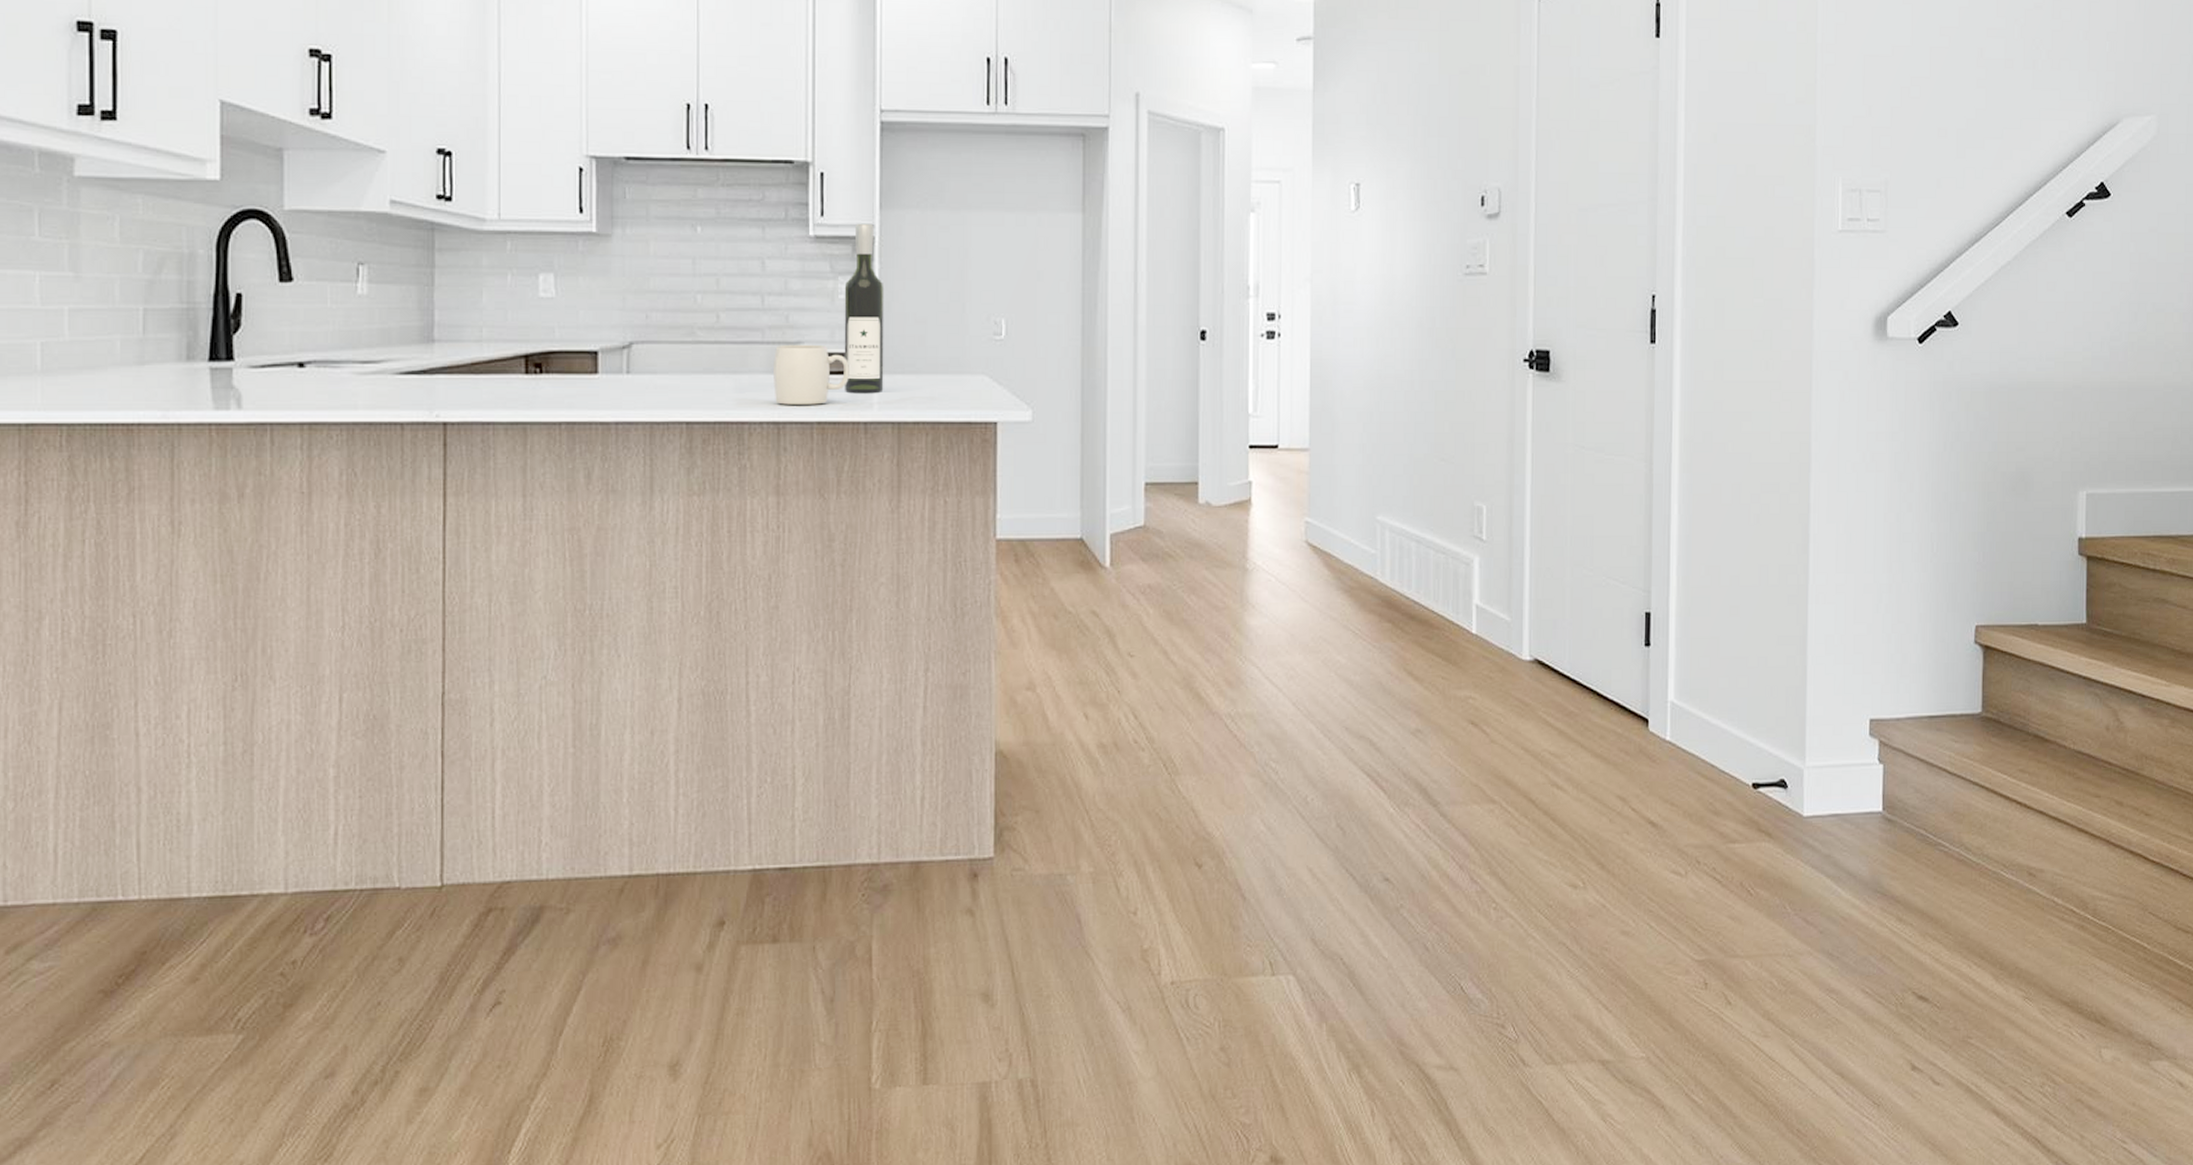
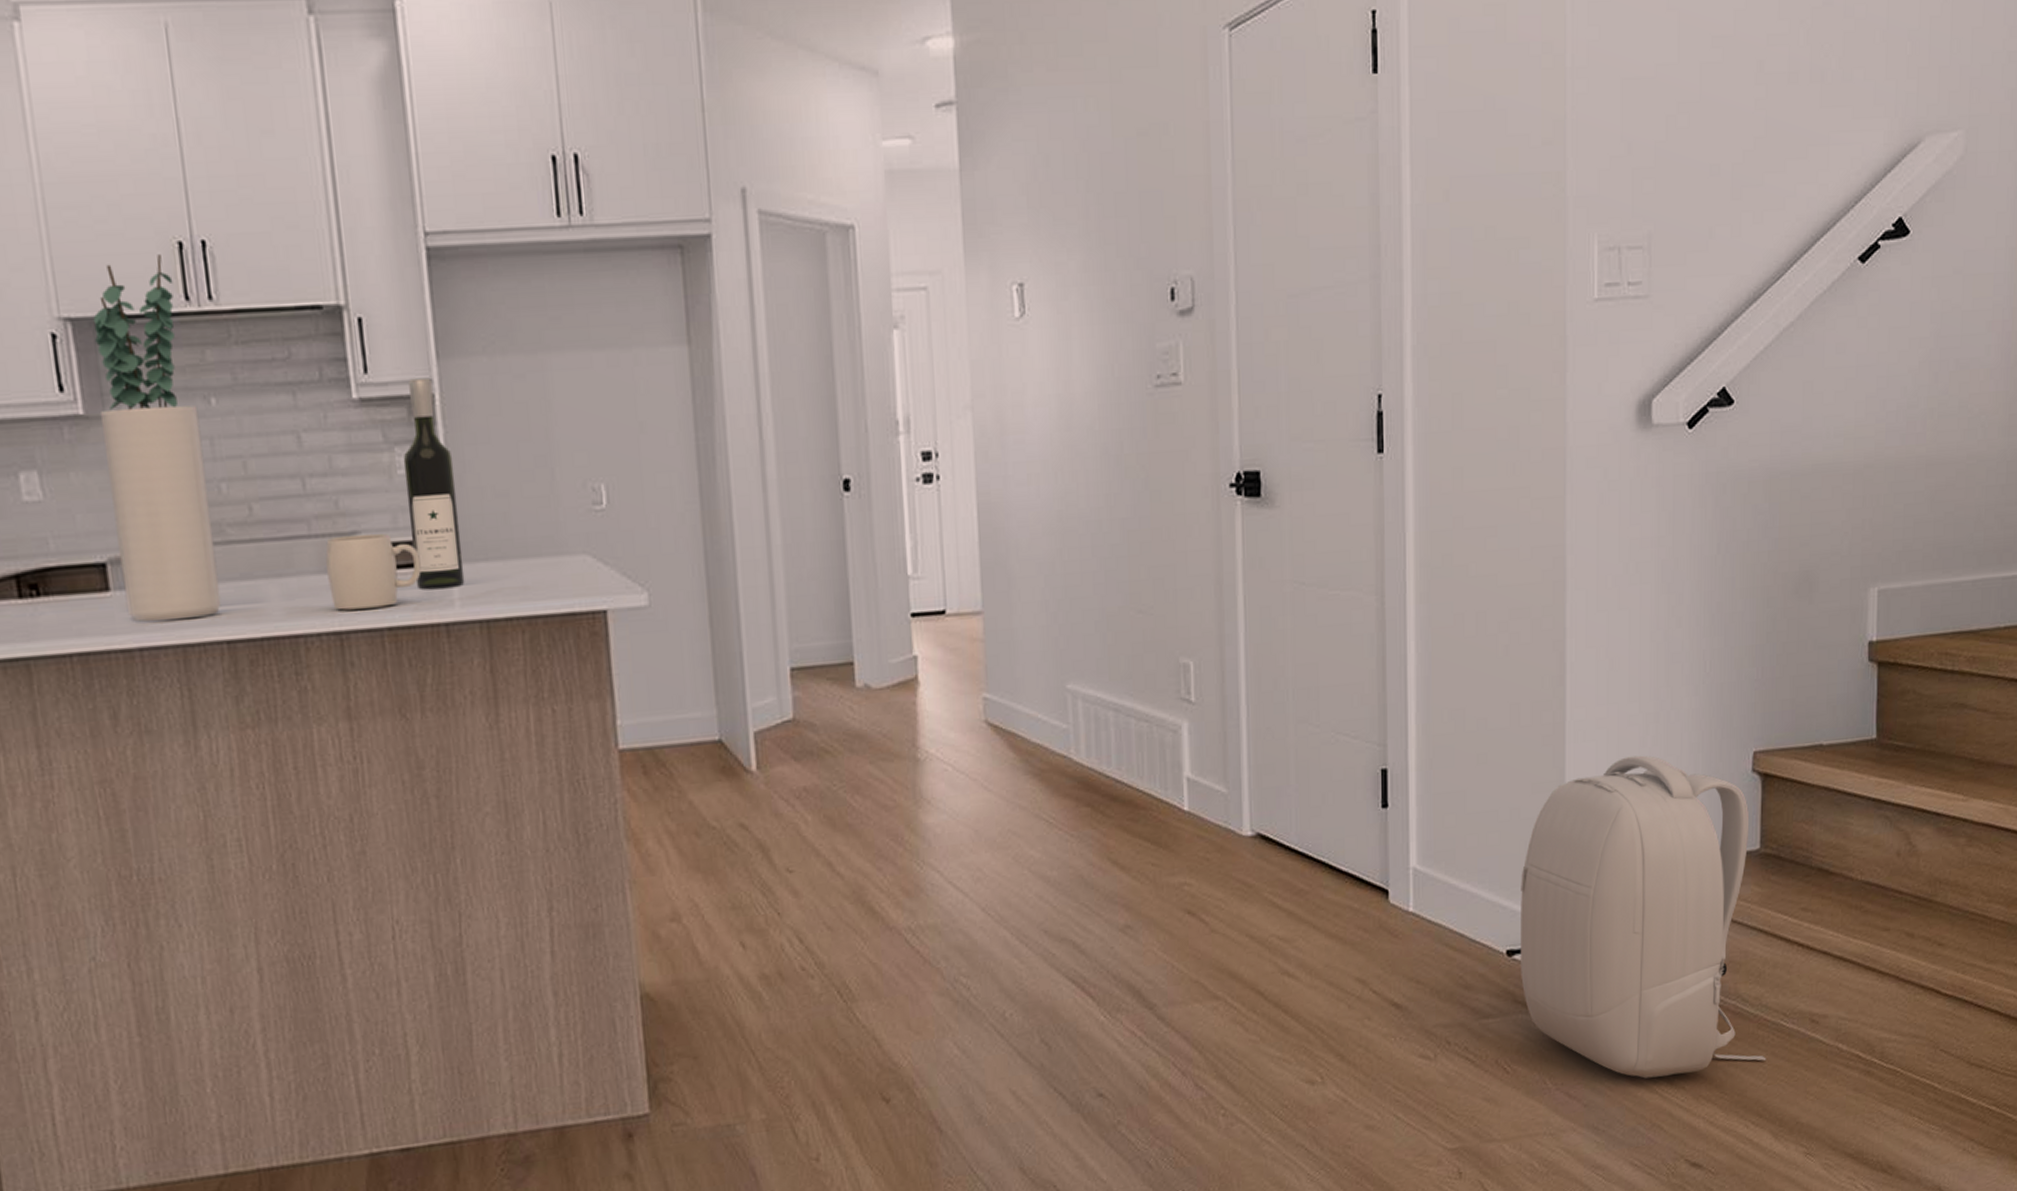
vase: none [608,112,686,402] -> present [93,254,222,623]
backpack: none [1765,620,1988,913] -> present [1521,755,1767,1079]

